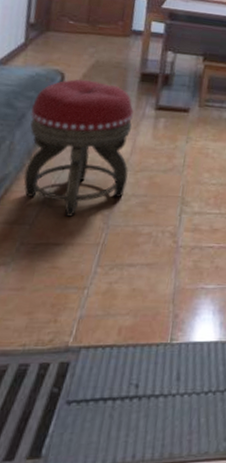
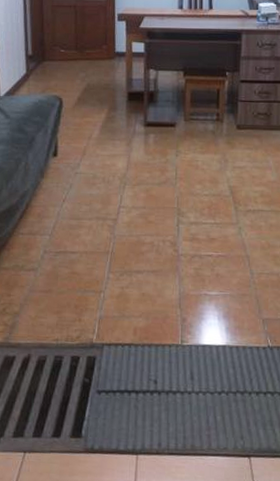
footstool: present [23,79,134,217] -> none [39,103,126,228]

